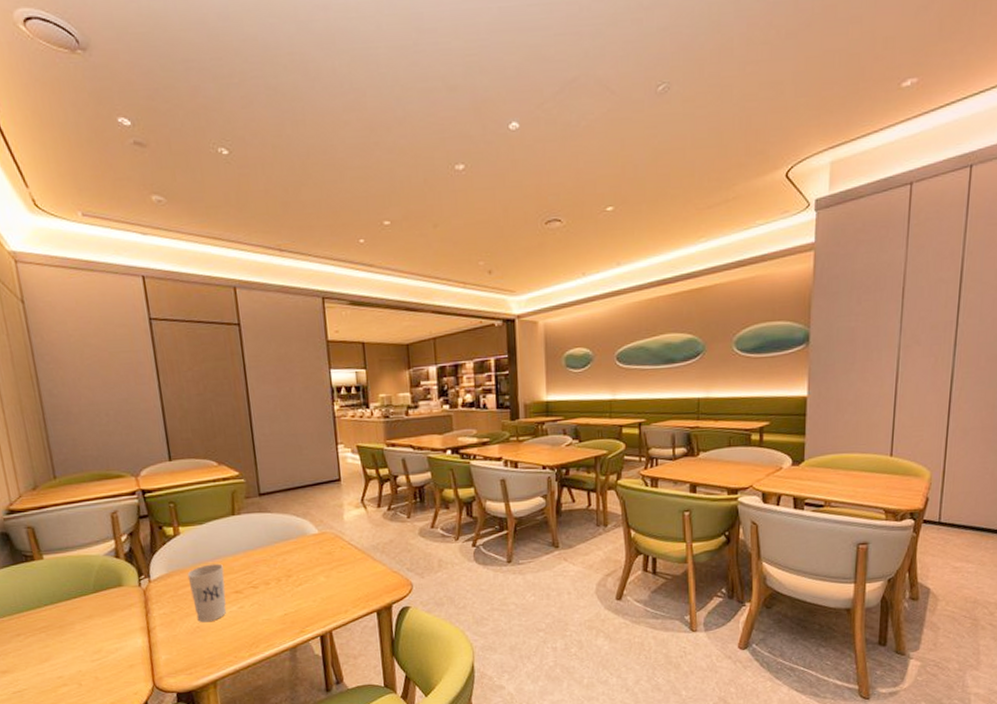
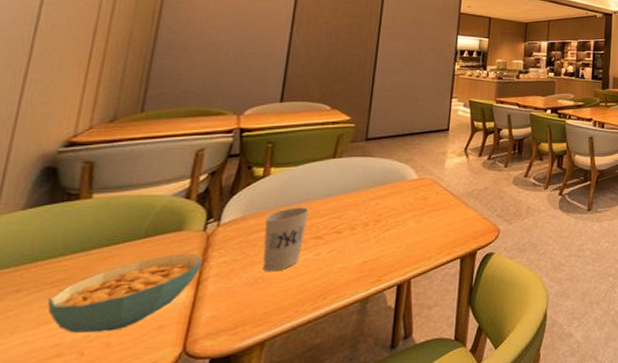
cereal bowl: none [41,606,147,669] -> present [47,254,203,334]

